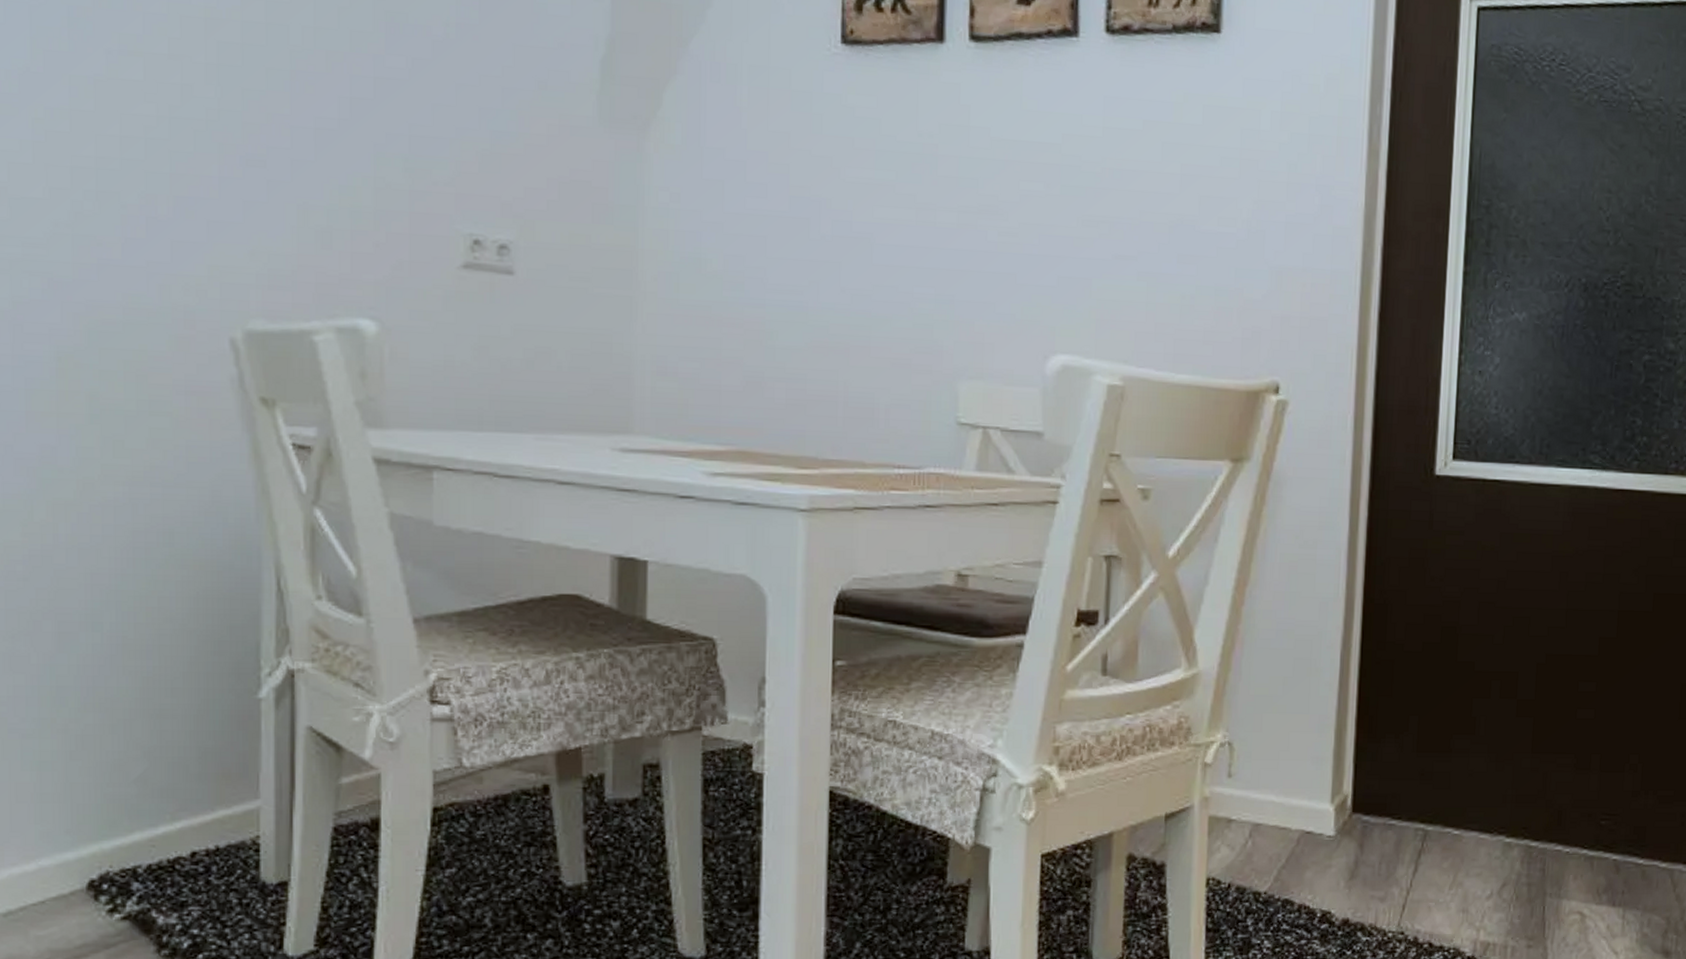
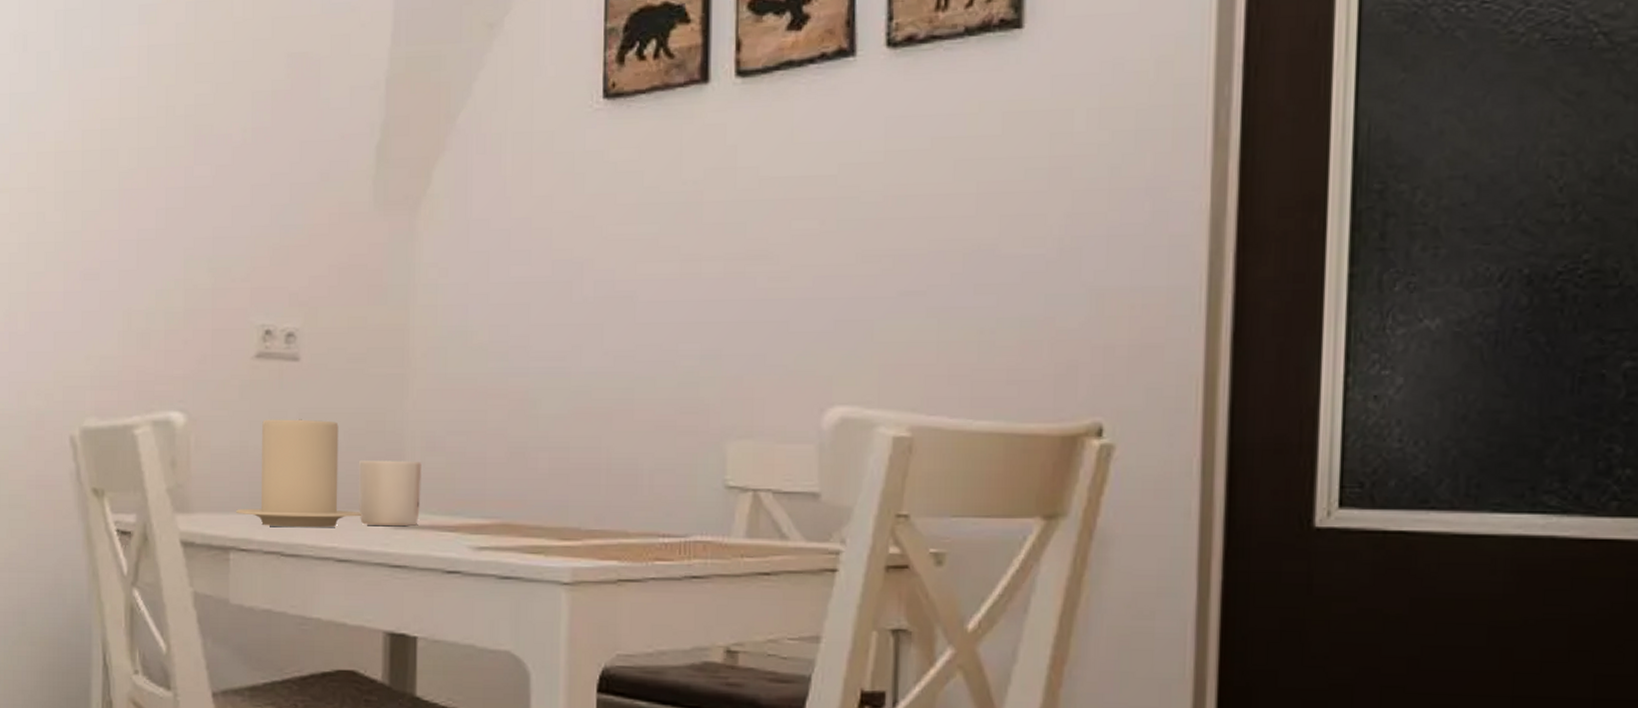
candle: none [439,333,587,449] -> present [235,419,362,528]
mug: none [582,381,652,451] -> present [358,460,422,527]

